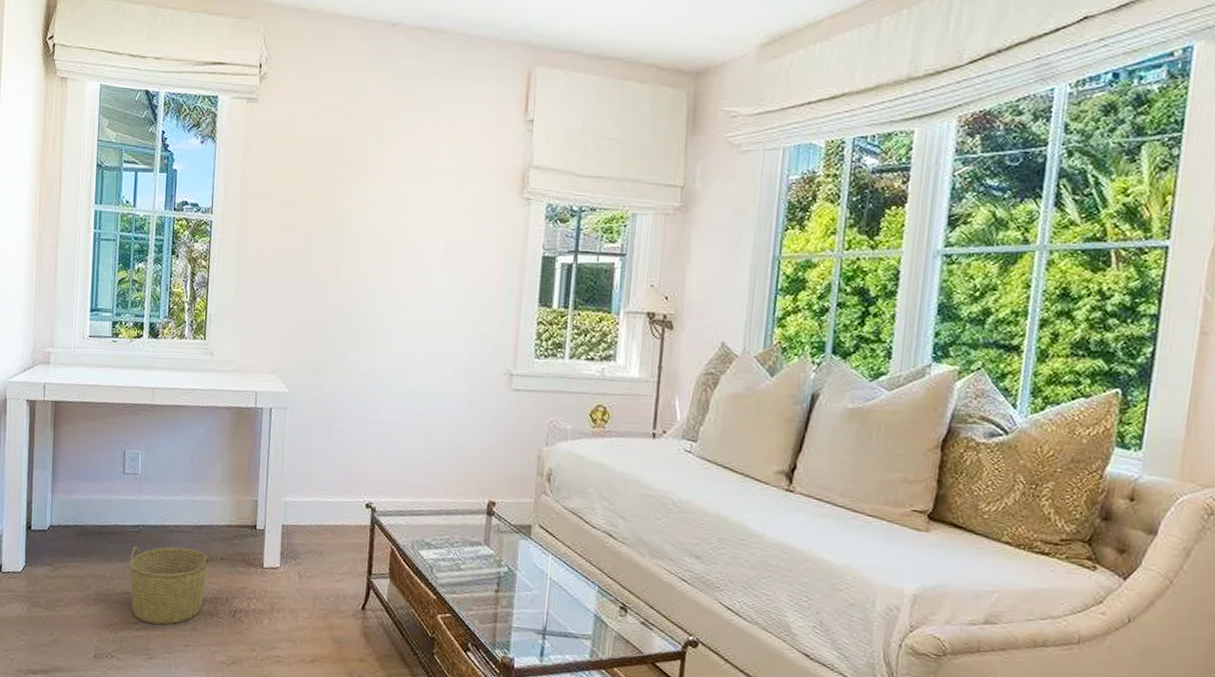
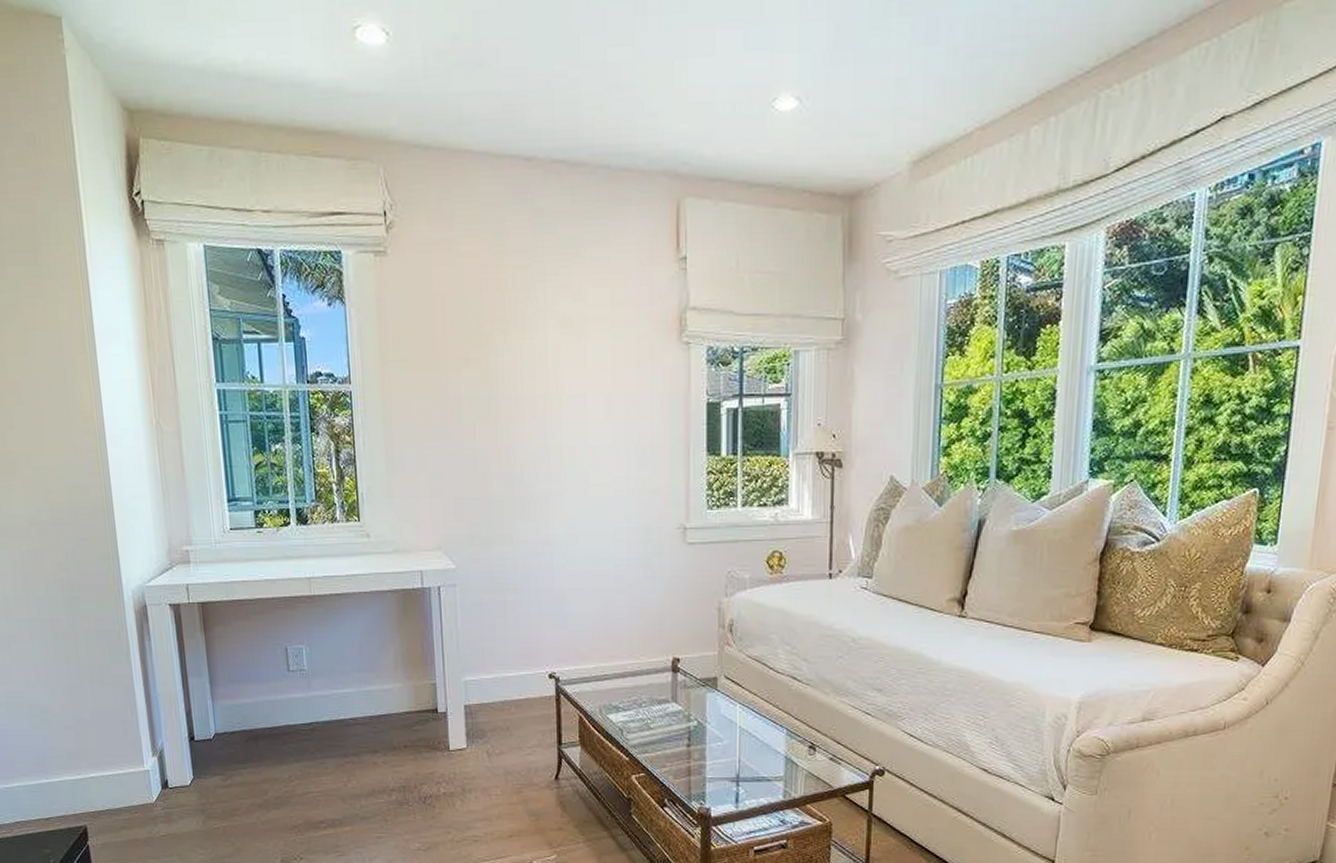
basket: present [128,546,210,625] -> none [306,739,393,820]

